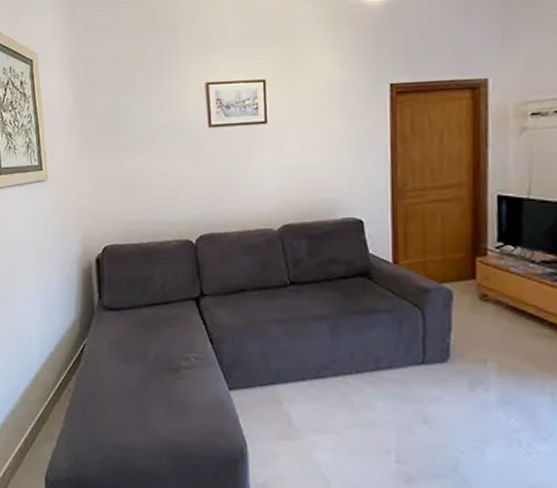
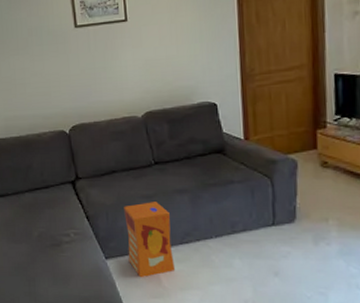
carton: none [253,327,309,415] -> present [124,202,176,278]

